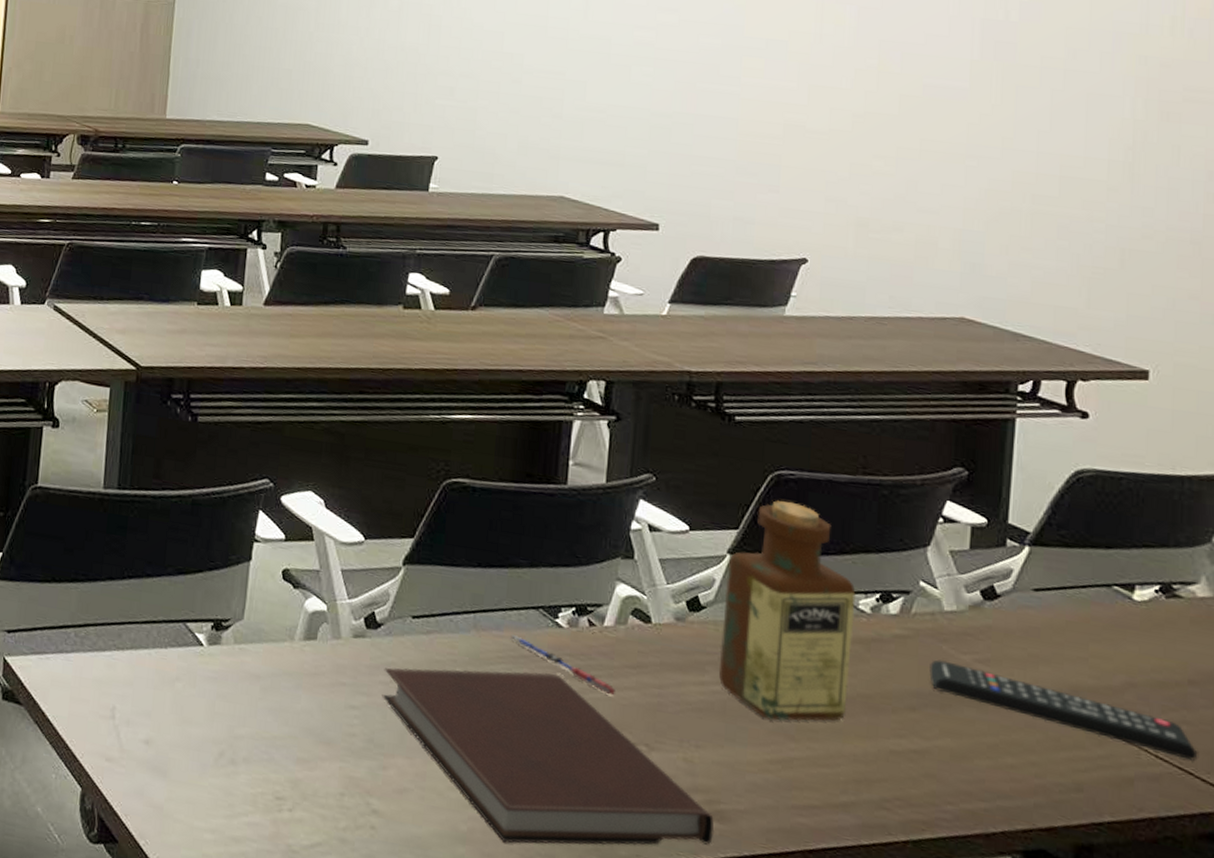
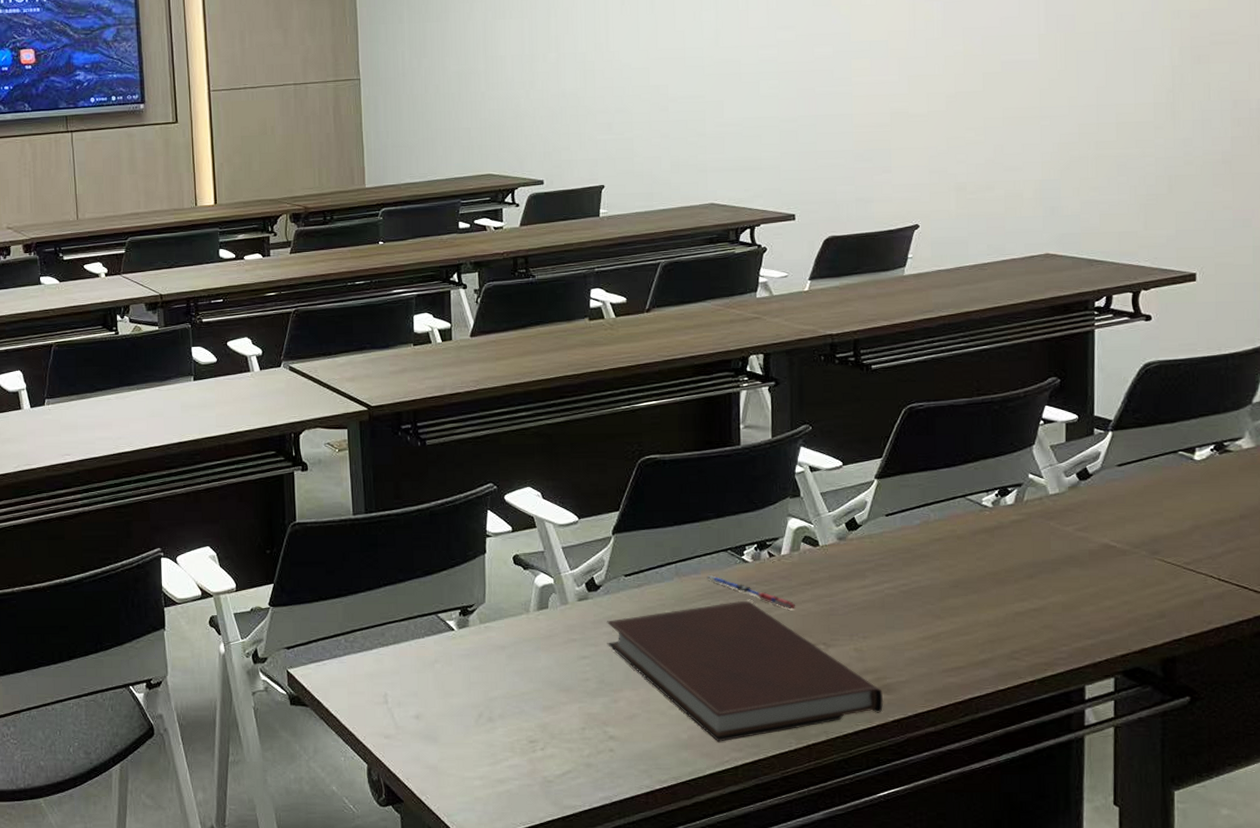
bottle: present [718,500,856,722] -> none [875,428,980,606]
remote control: present [929,659,1198,761] -> none [1041,534,1250,577]

